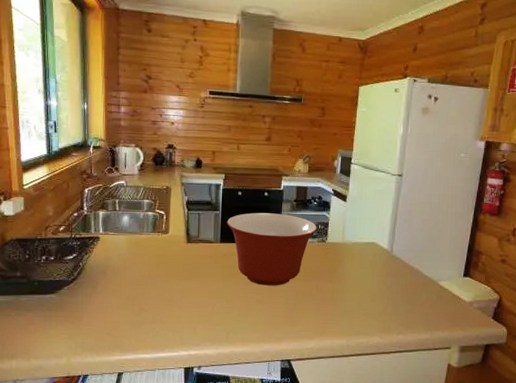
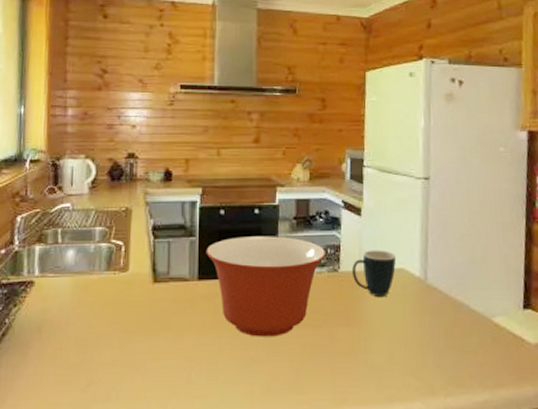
mug: none [335,227,370,262] -> present [351,250,396,296]

